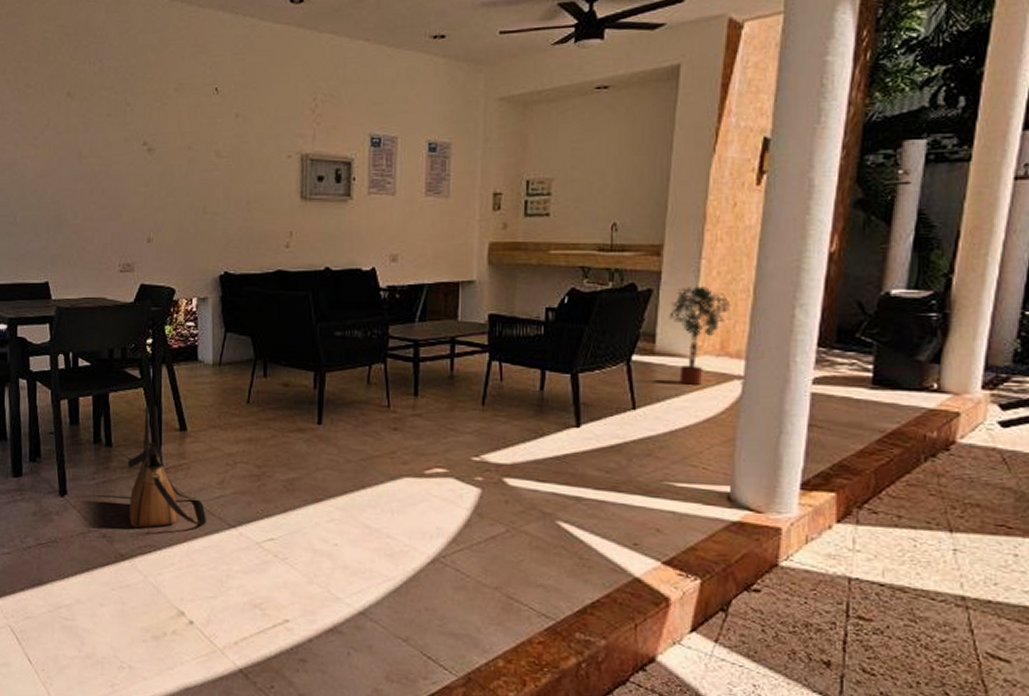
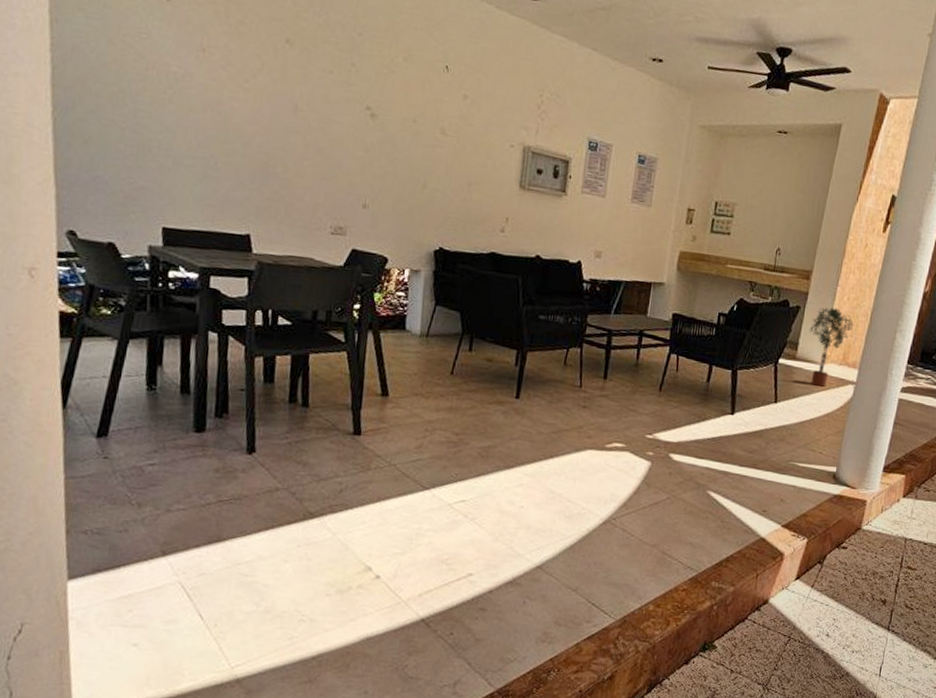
tote bag: present [127,405,206,528] -> none [322,369,401,487]

